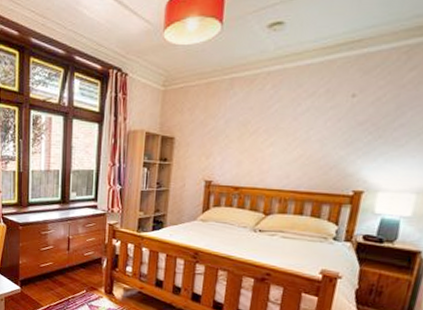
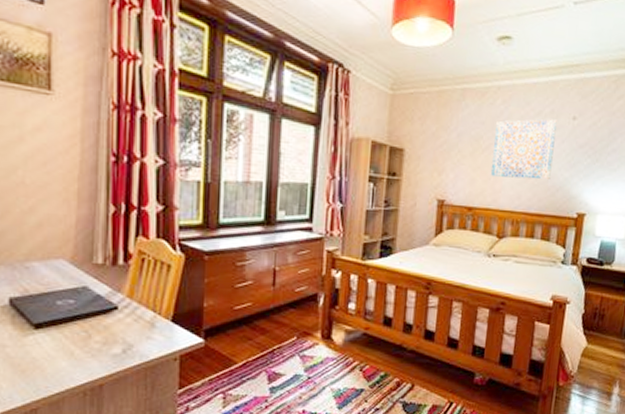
wall art: none [257,99,333,159] -> present [490,119,557,179]

